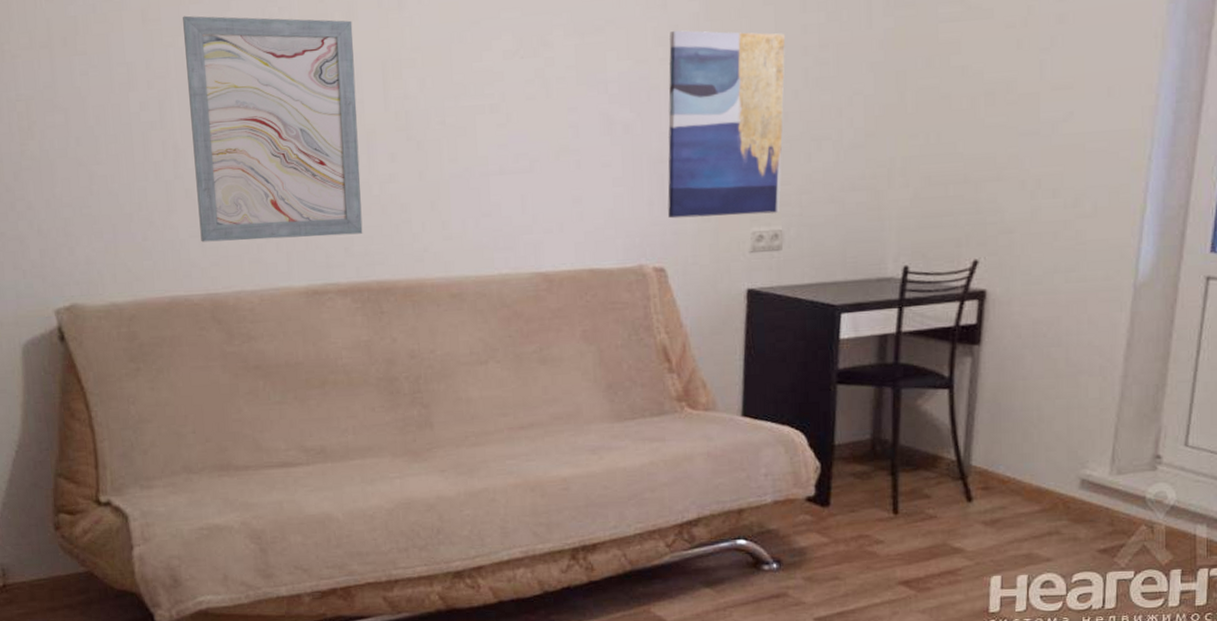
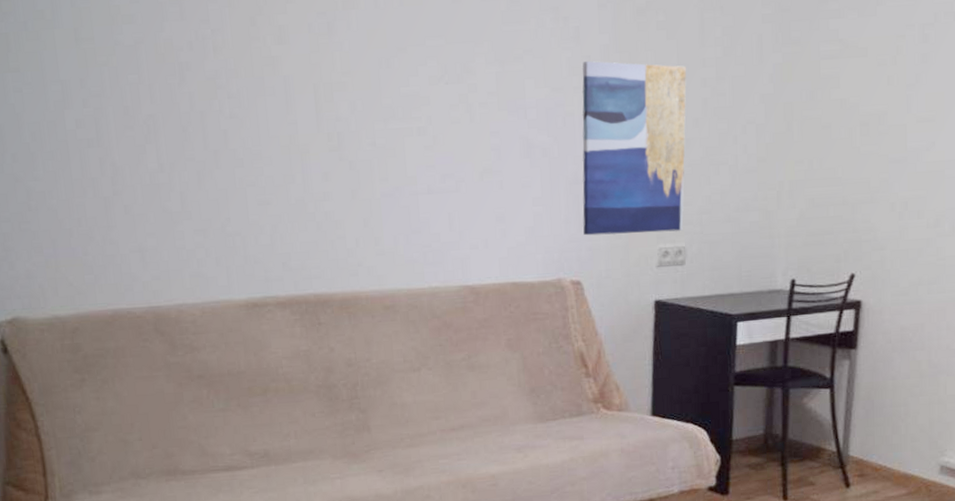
wall art: present [183,15,363,242] -> none [116,35,300,257]

